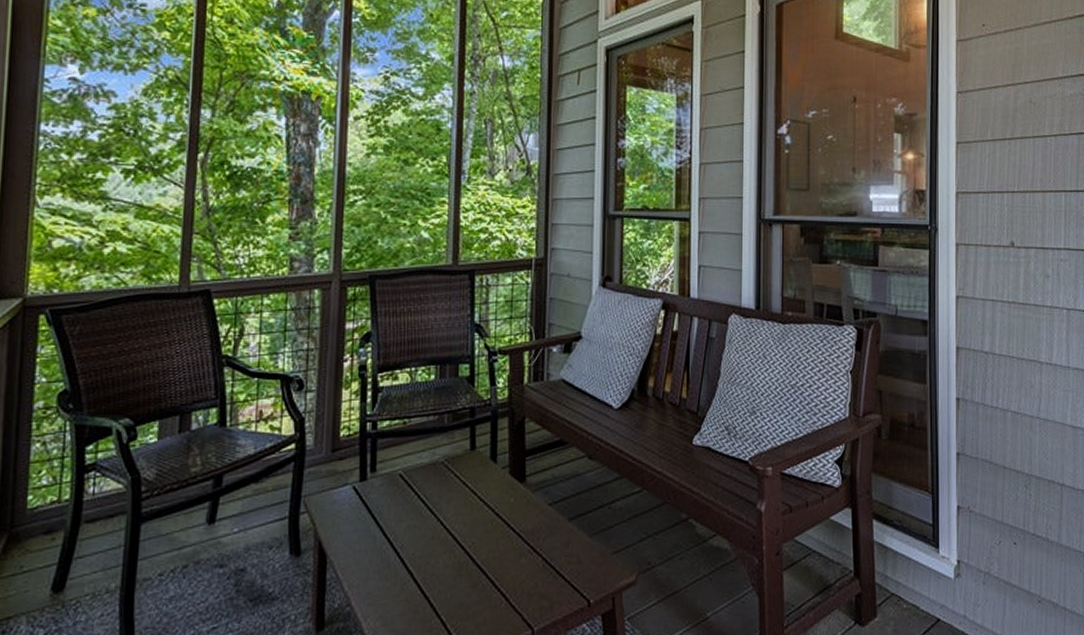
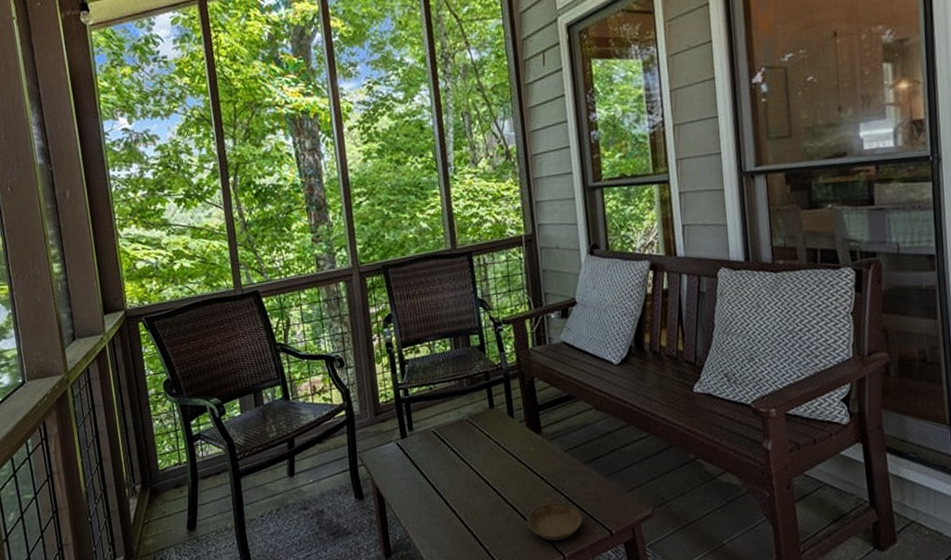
saucer: none [496,565,560,611] -> present [527,502,583,541]

